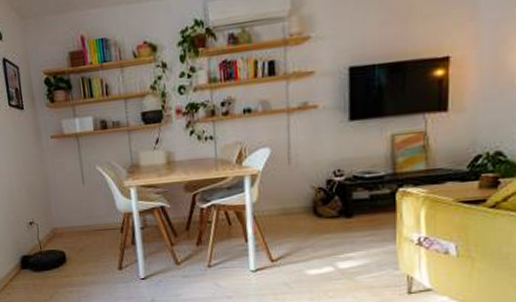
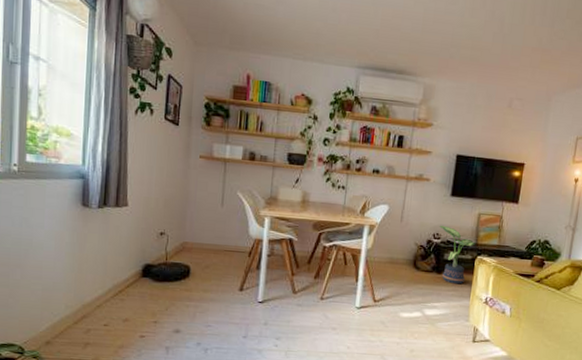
potted plant: none [340,158,394,228] -> present [440,225,476,285]

